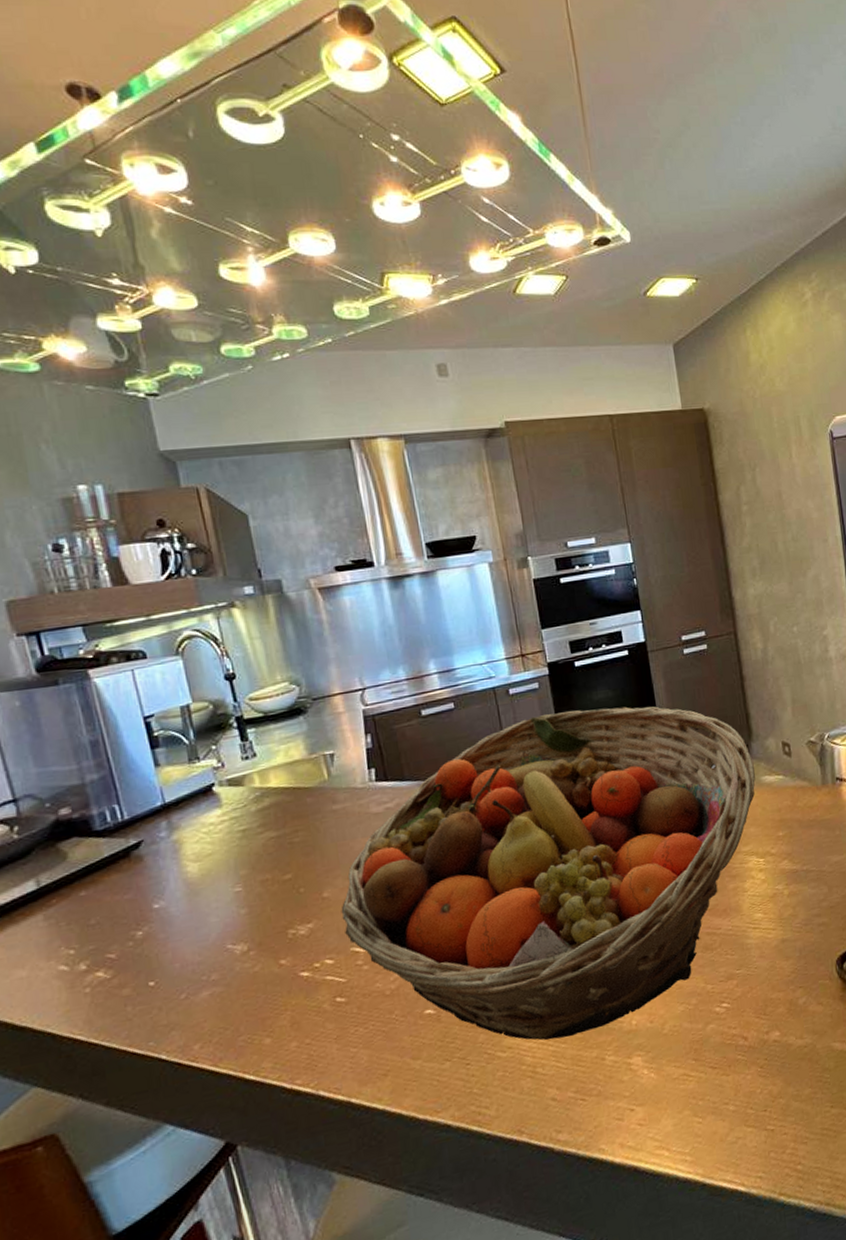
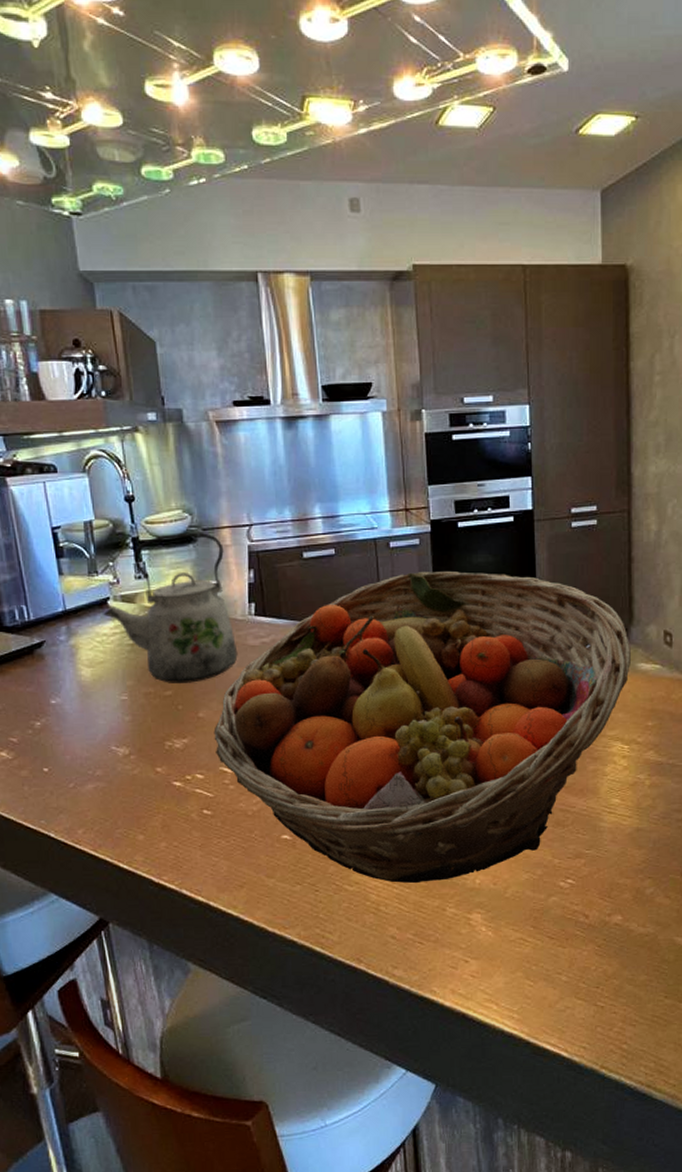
kettle: none [208,702,361,866] -> present [103,532,238,683]

